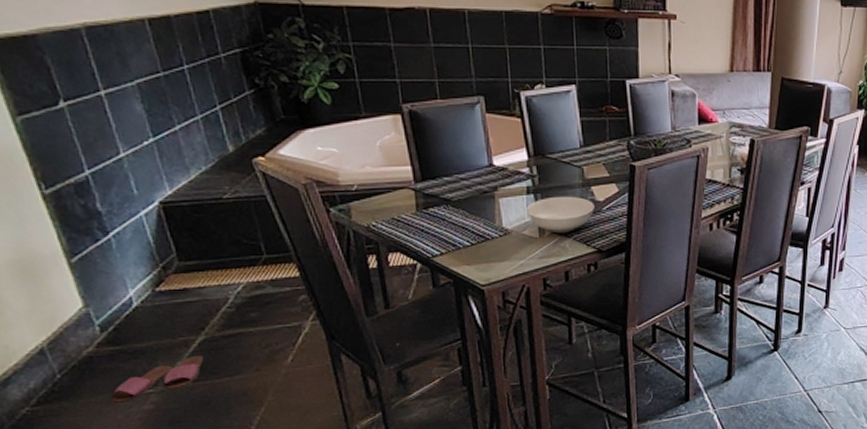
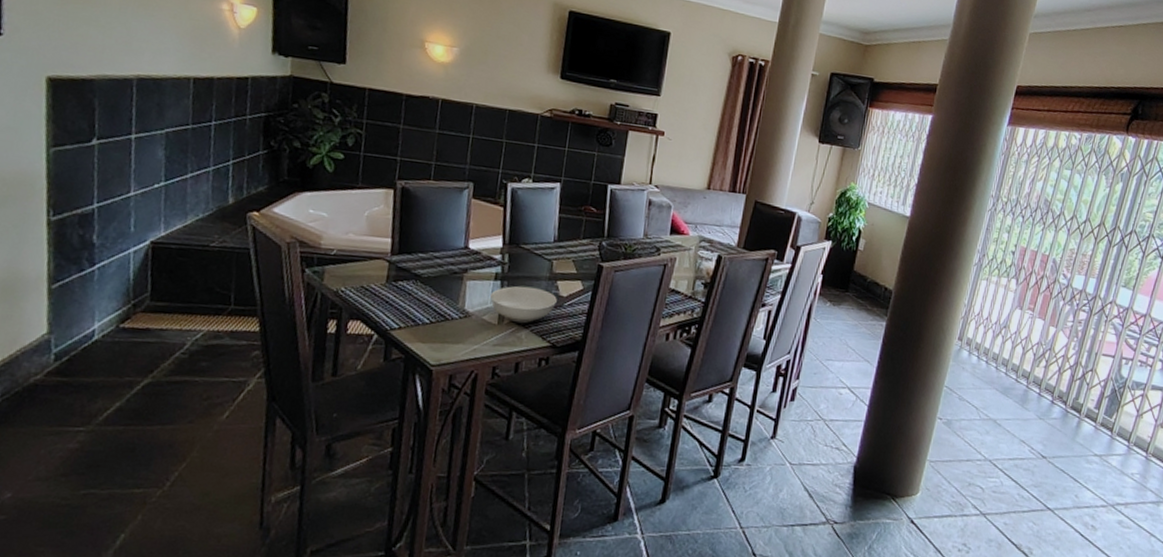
slippers: present [112,356,204,403] -> none [41,398,143,437]

